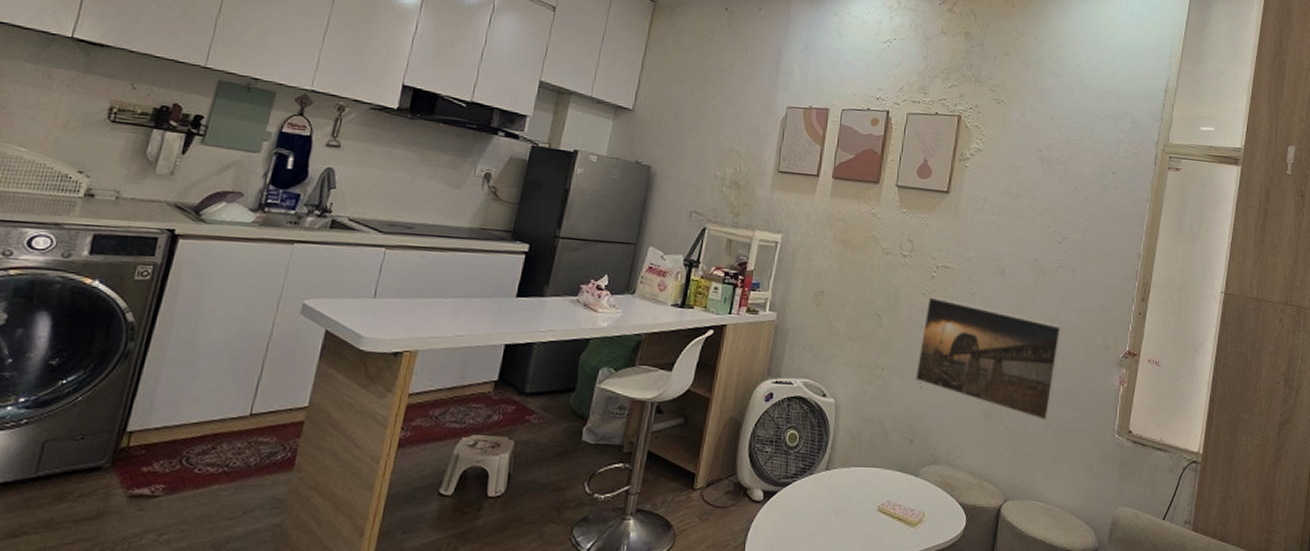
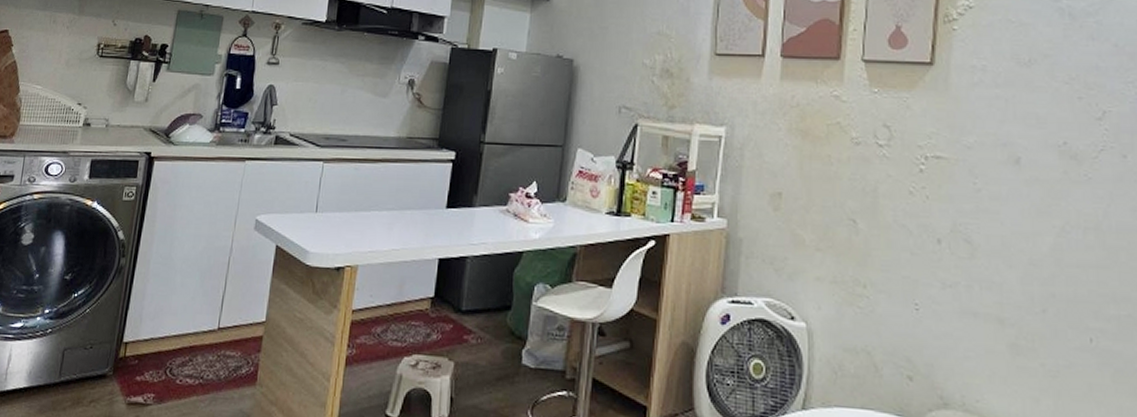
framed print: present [914,297,1062,422] -> none [907,196,1114,358]

